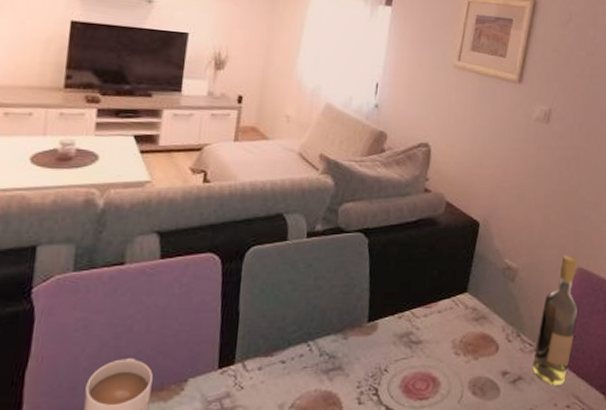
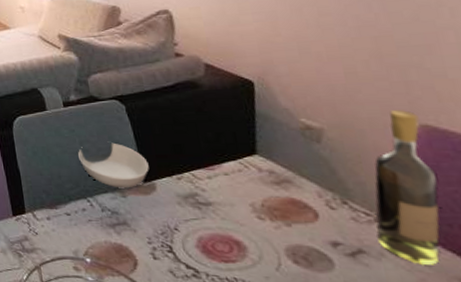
bowl: none [309,279,376,330] -> present [78,142,149,188]

